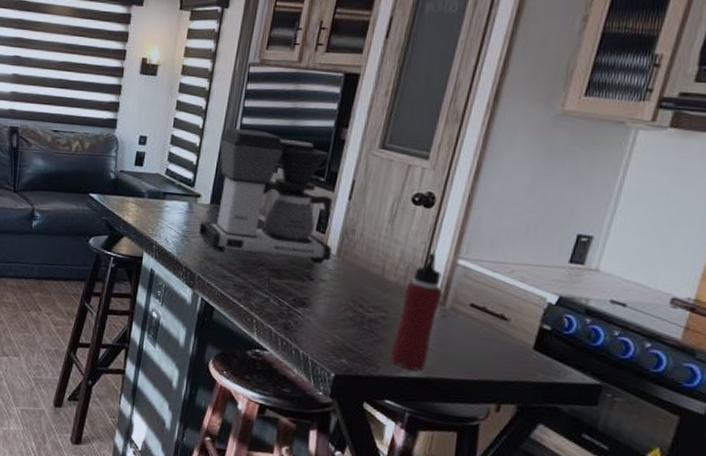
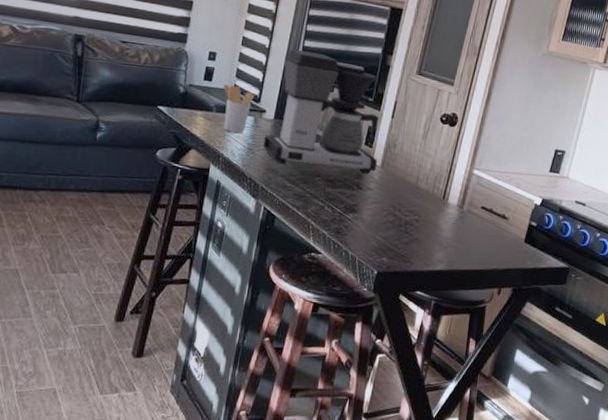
utensil holder: none [155,169,189,220] -> present [223,84,255,134]
water bottle: present [390,253,443,371] -> none [421,164,462,264]

